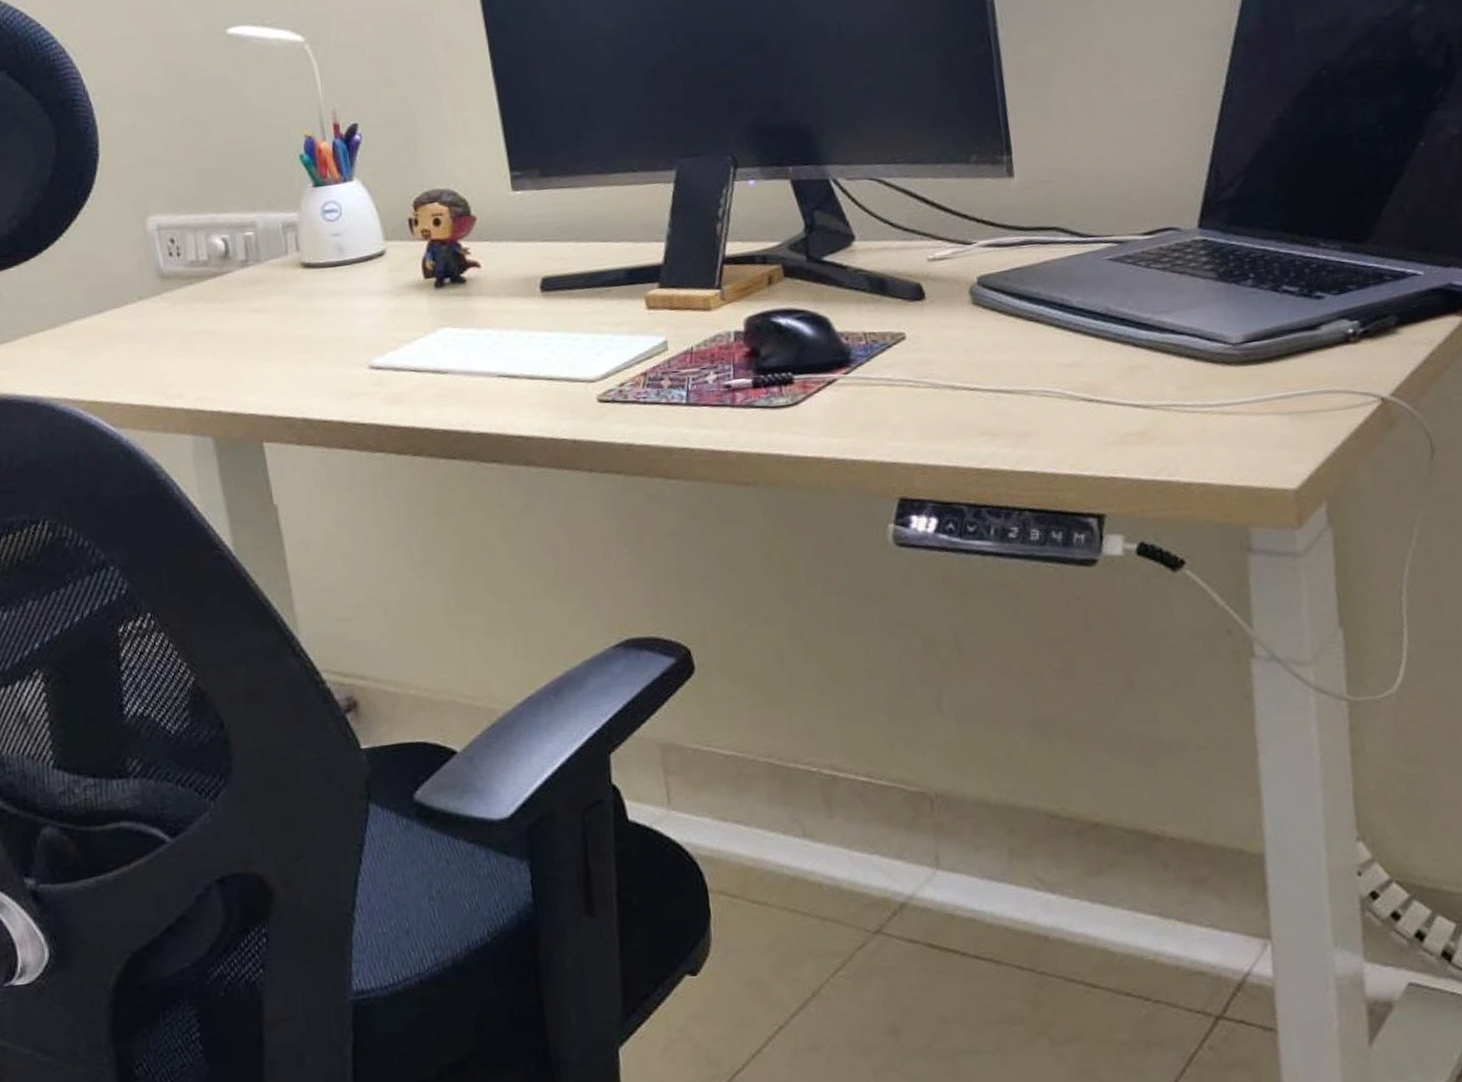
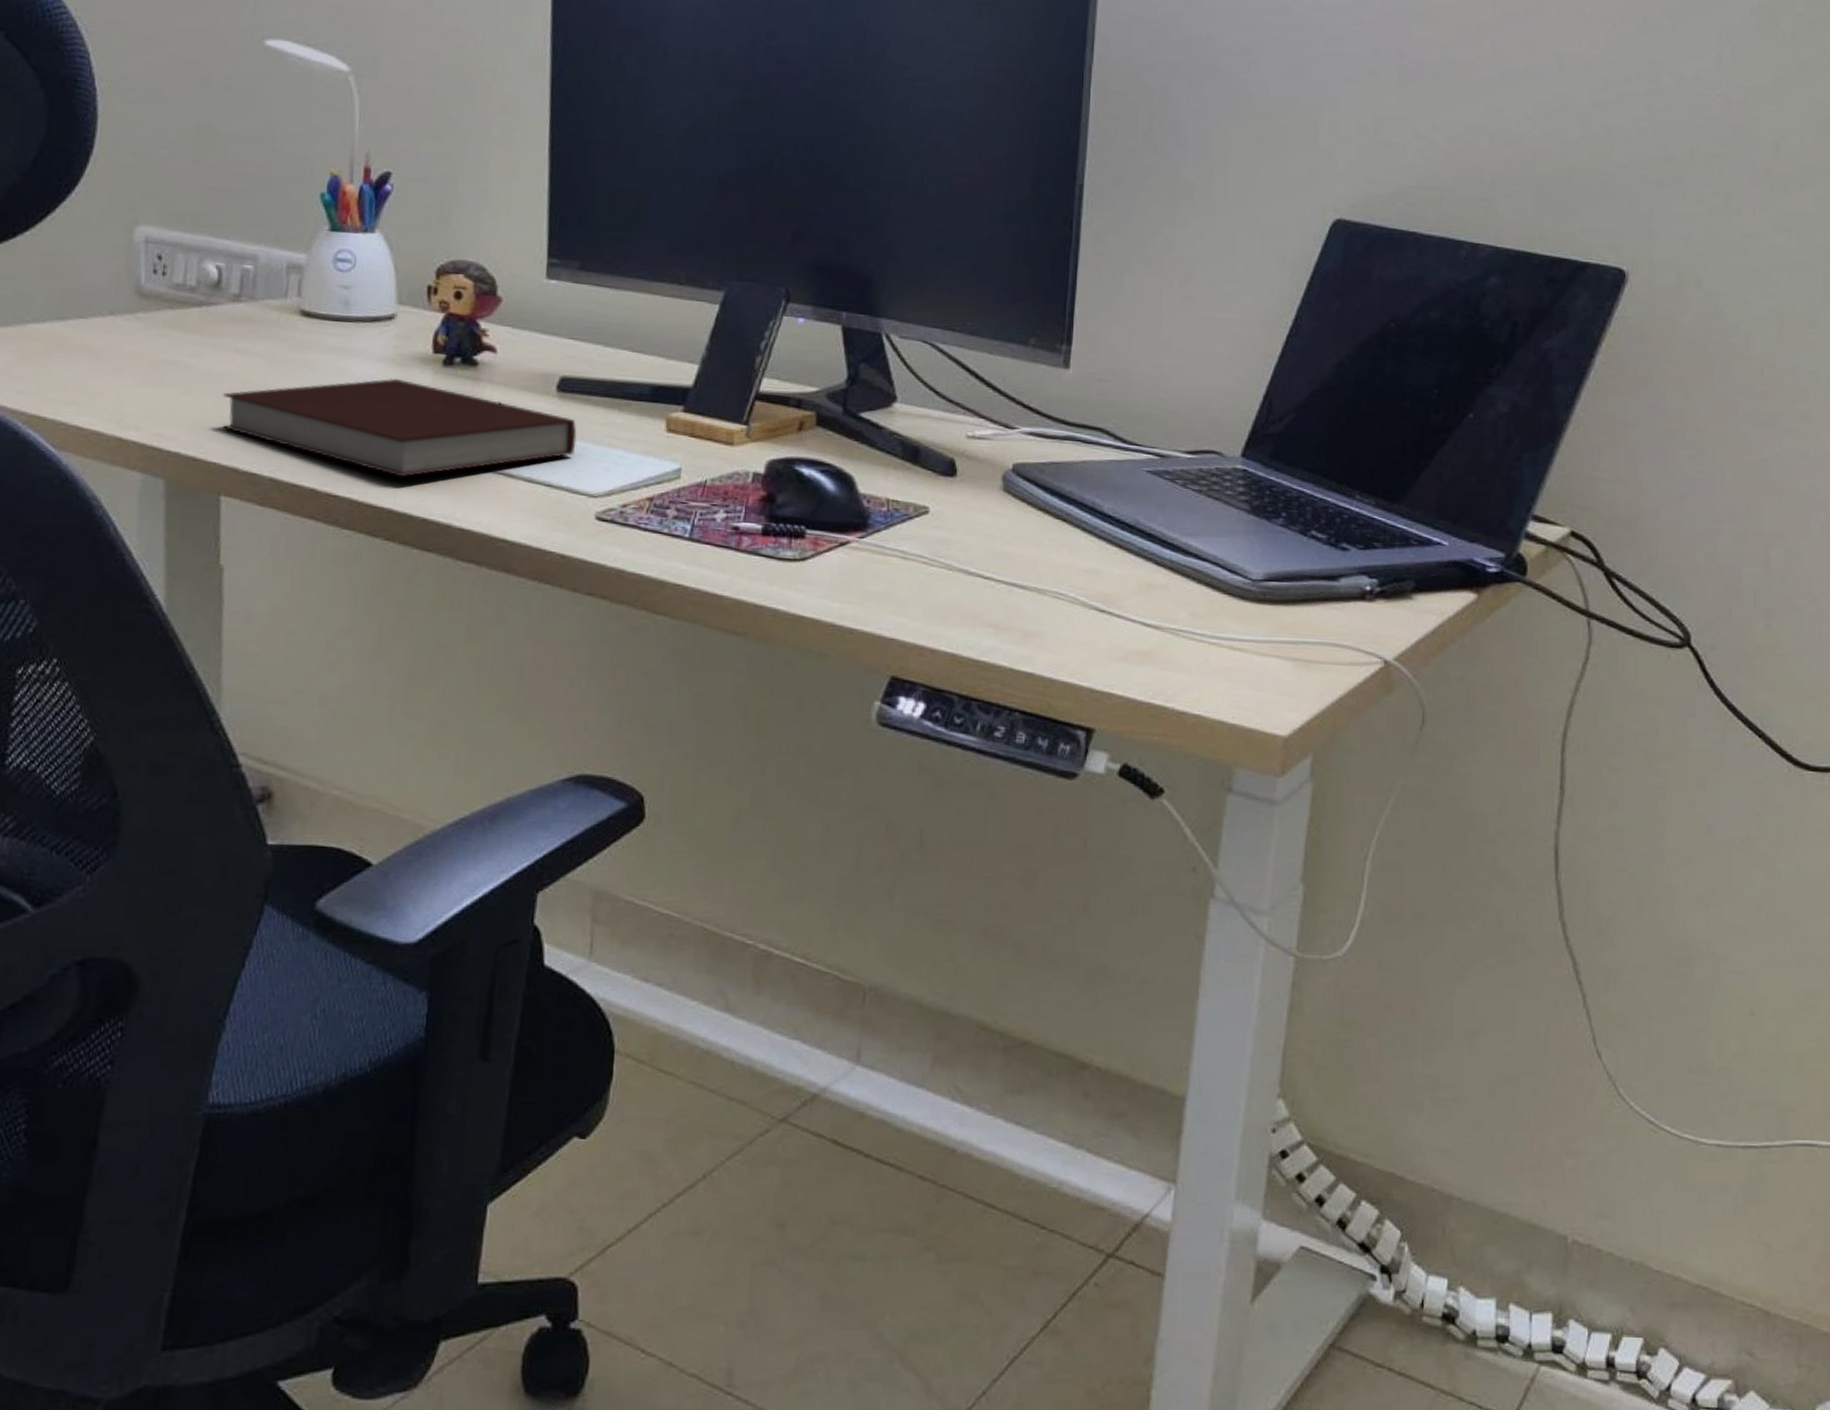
notebook: none [249,307,568,397] -> present [223,378,577,478]

